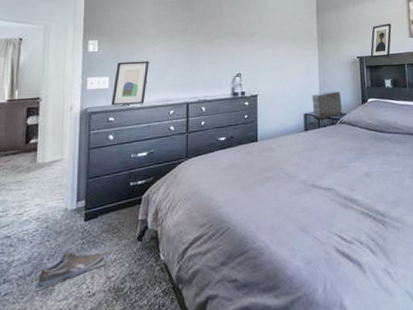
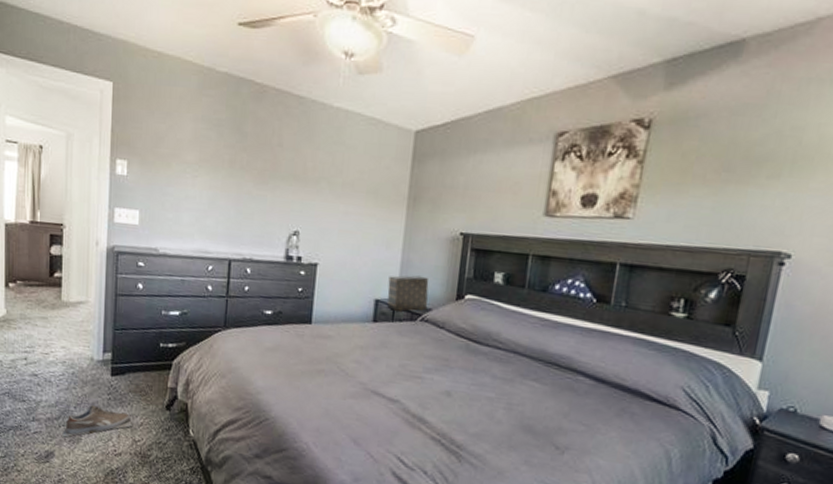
picture frame: present [111,61,150,106] -> none [141,193,188,252]
picture frame: present [370,23,392,58] -> none [480,189,521,240]

